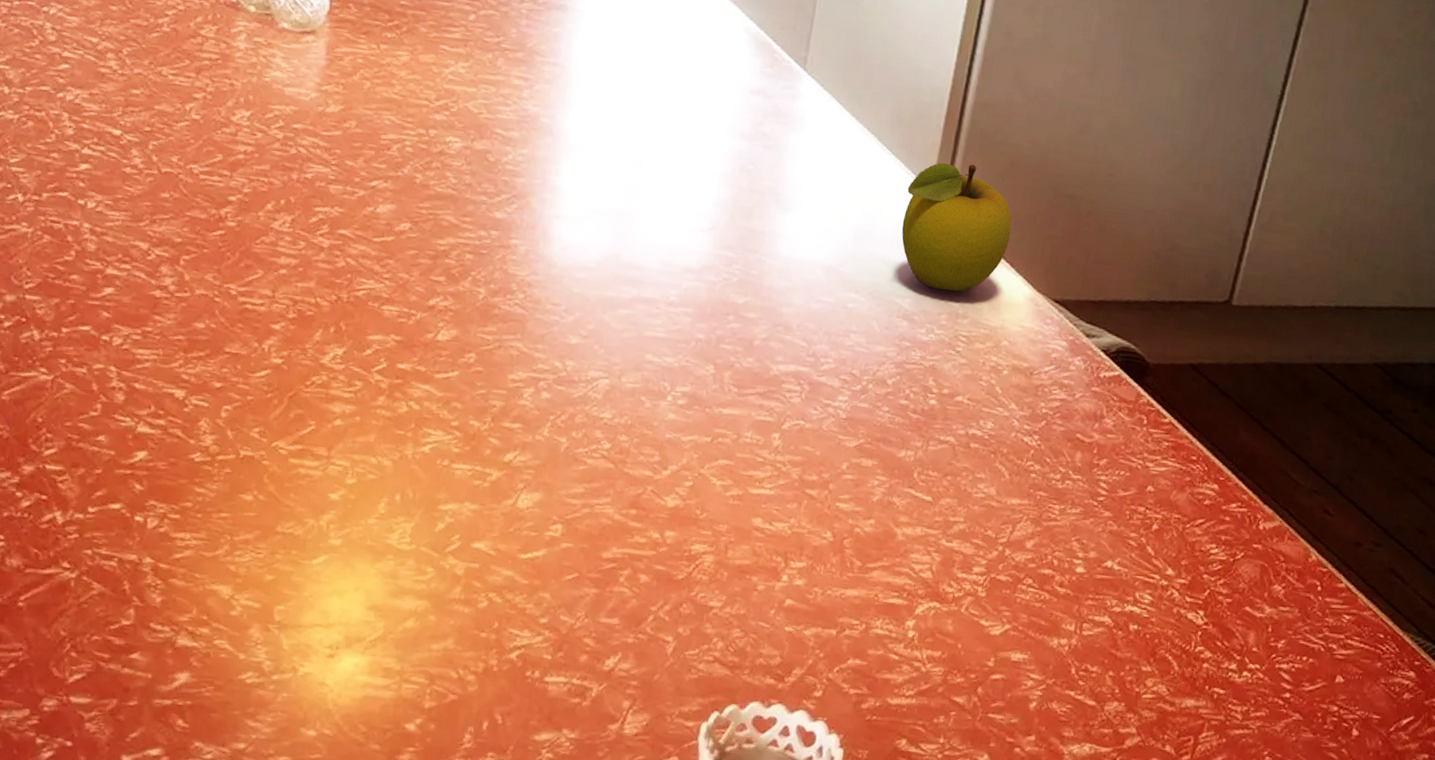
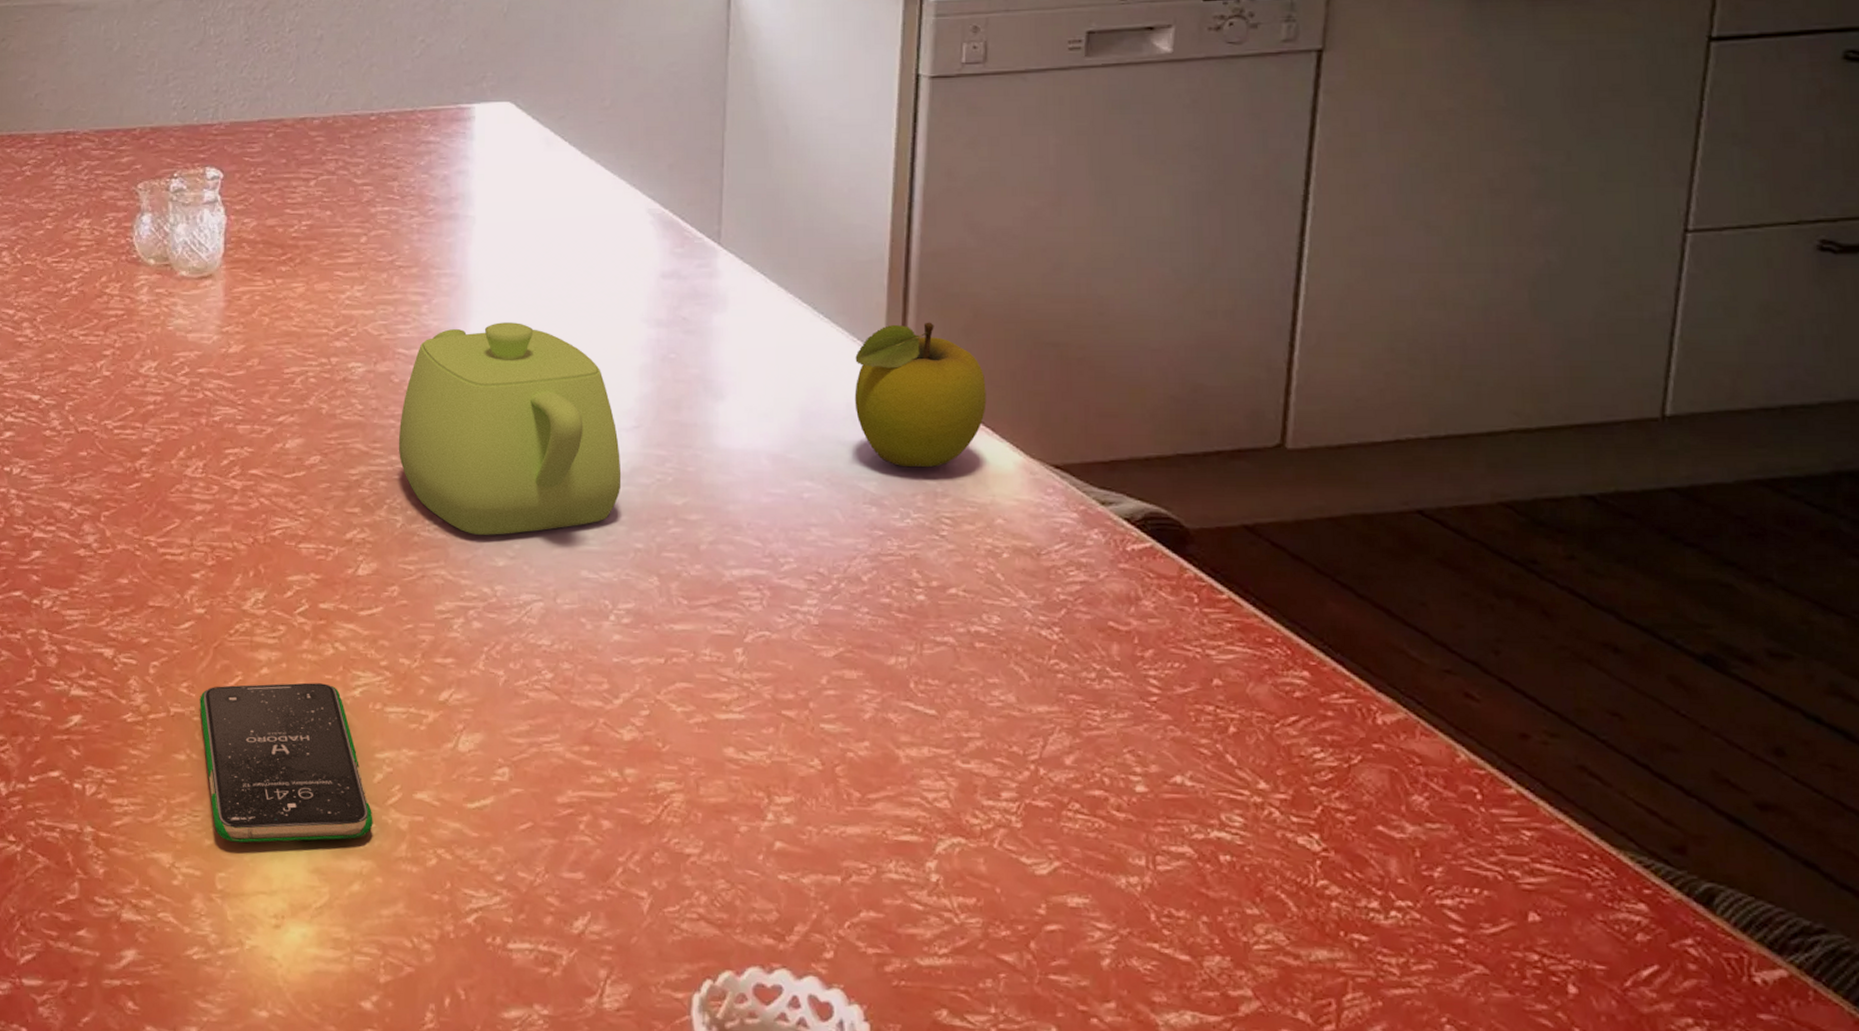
smartphone: none [270,433,432,581] -> present [199,682,373,843]
teapot: none [487,116,694,315] -> present [398,322,622,535]

